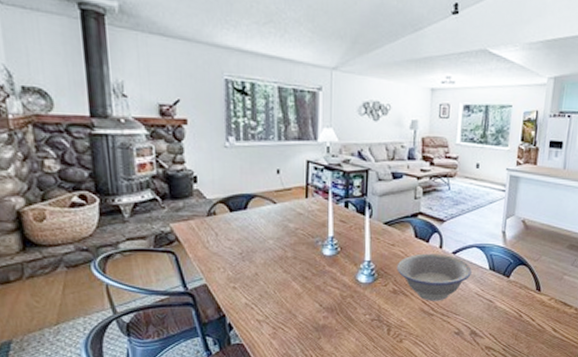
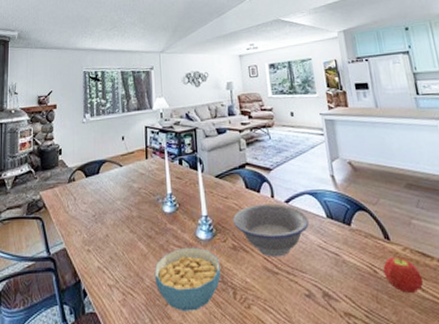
cereal bowl: none [308,289,378,344] -> present [154,247,221,312]
fruit: none [527,305,558,333] -> present [383,257,423,293]

